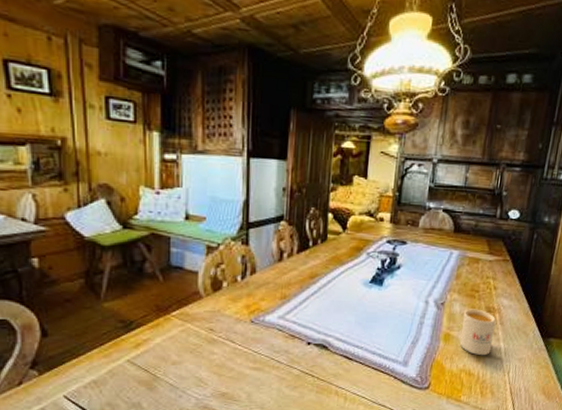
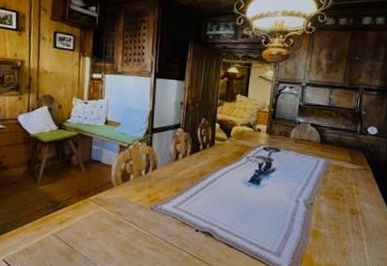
mug: present [459,309,496,356] -> none [326,210,359,253]

